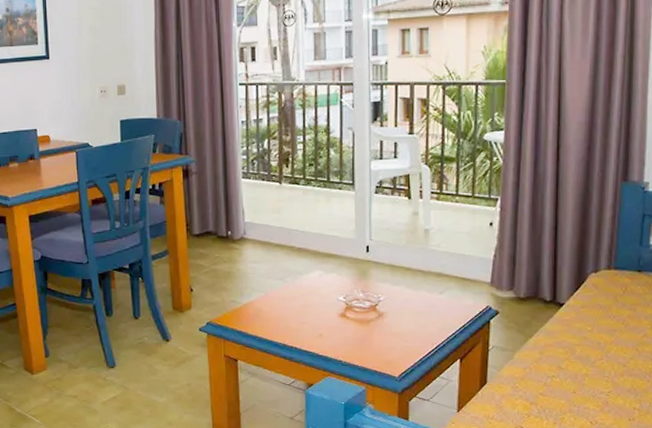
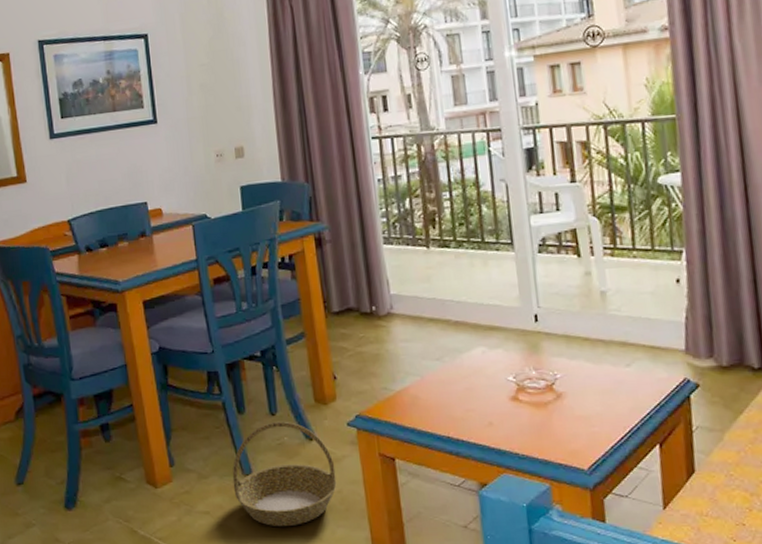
basket: none [98,324,187,411] -> present [232,421,337,526]

